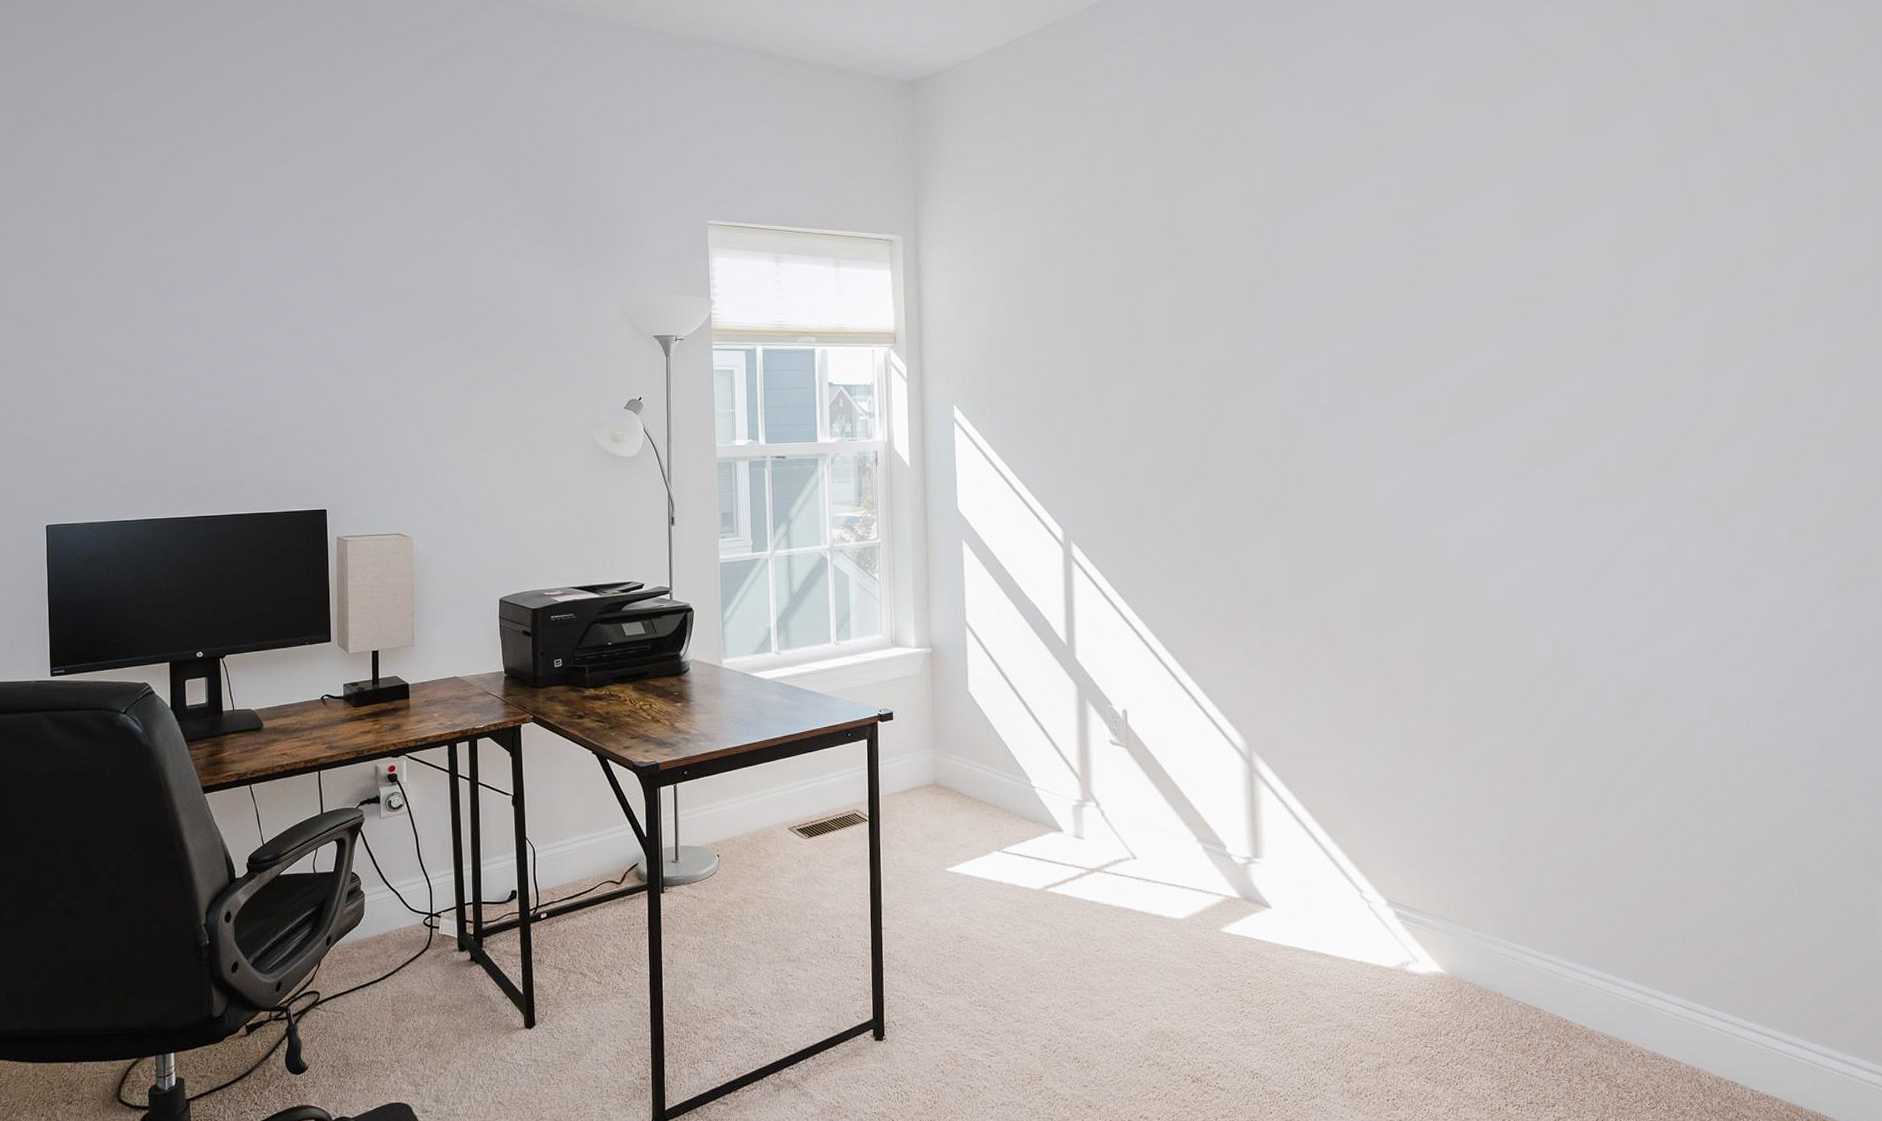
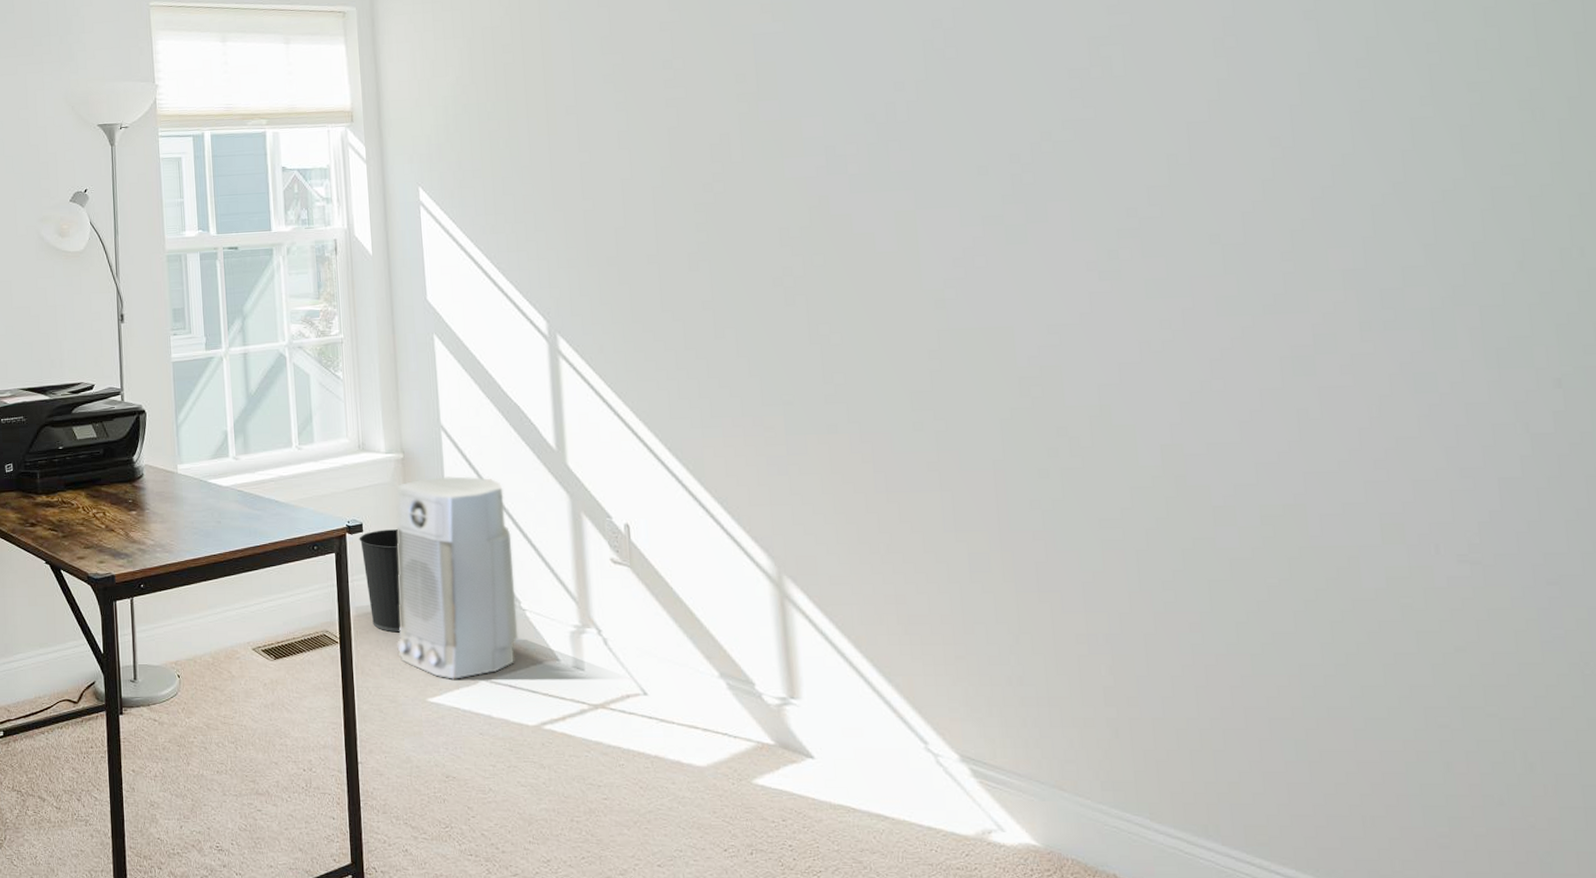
wastebasket: none [889,717,925,810] -> present [359,529,401,633]
air purifier: none [920,668,1028,851] -> present [396,476,519,679]

